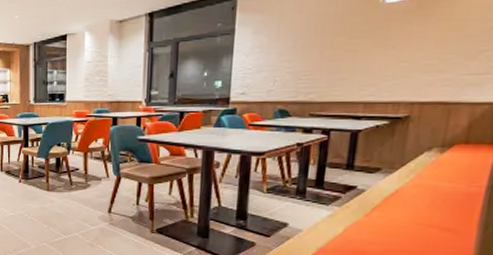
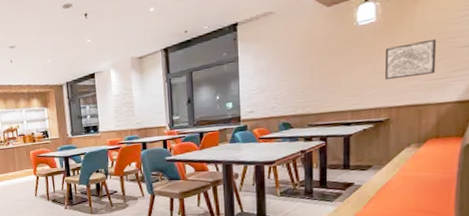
wall art: none [410,26,481,71] -> present [384,38,437,80]

